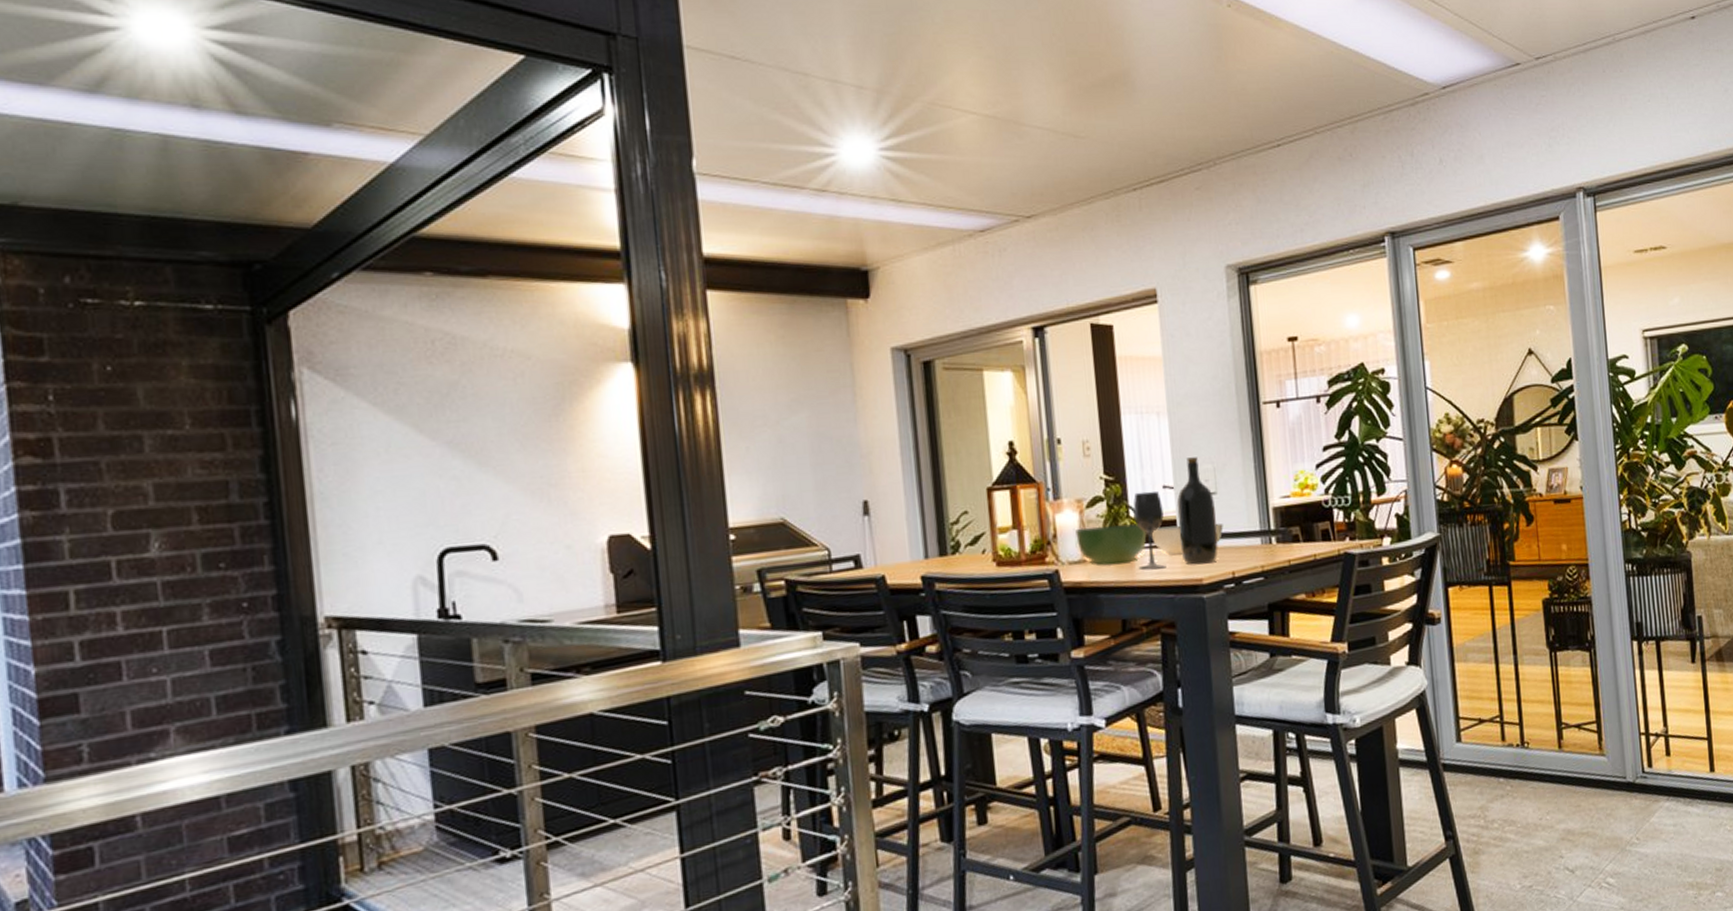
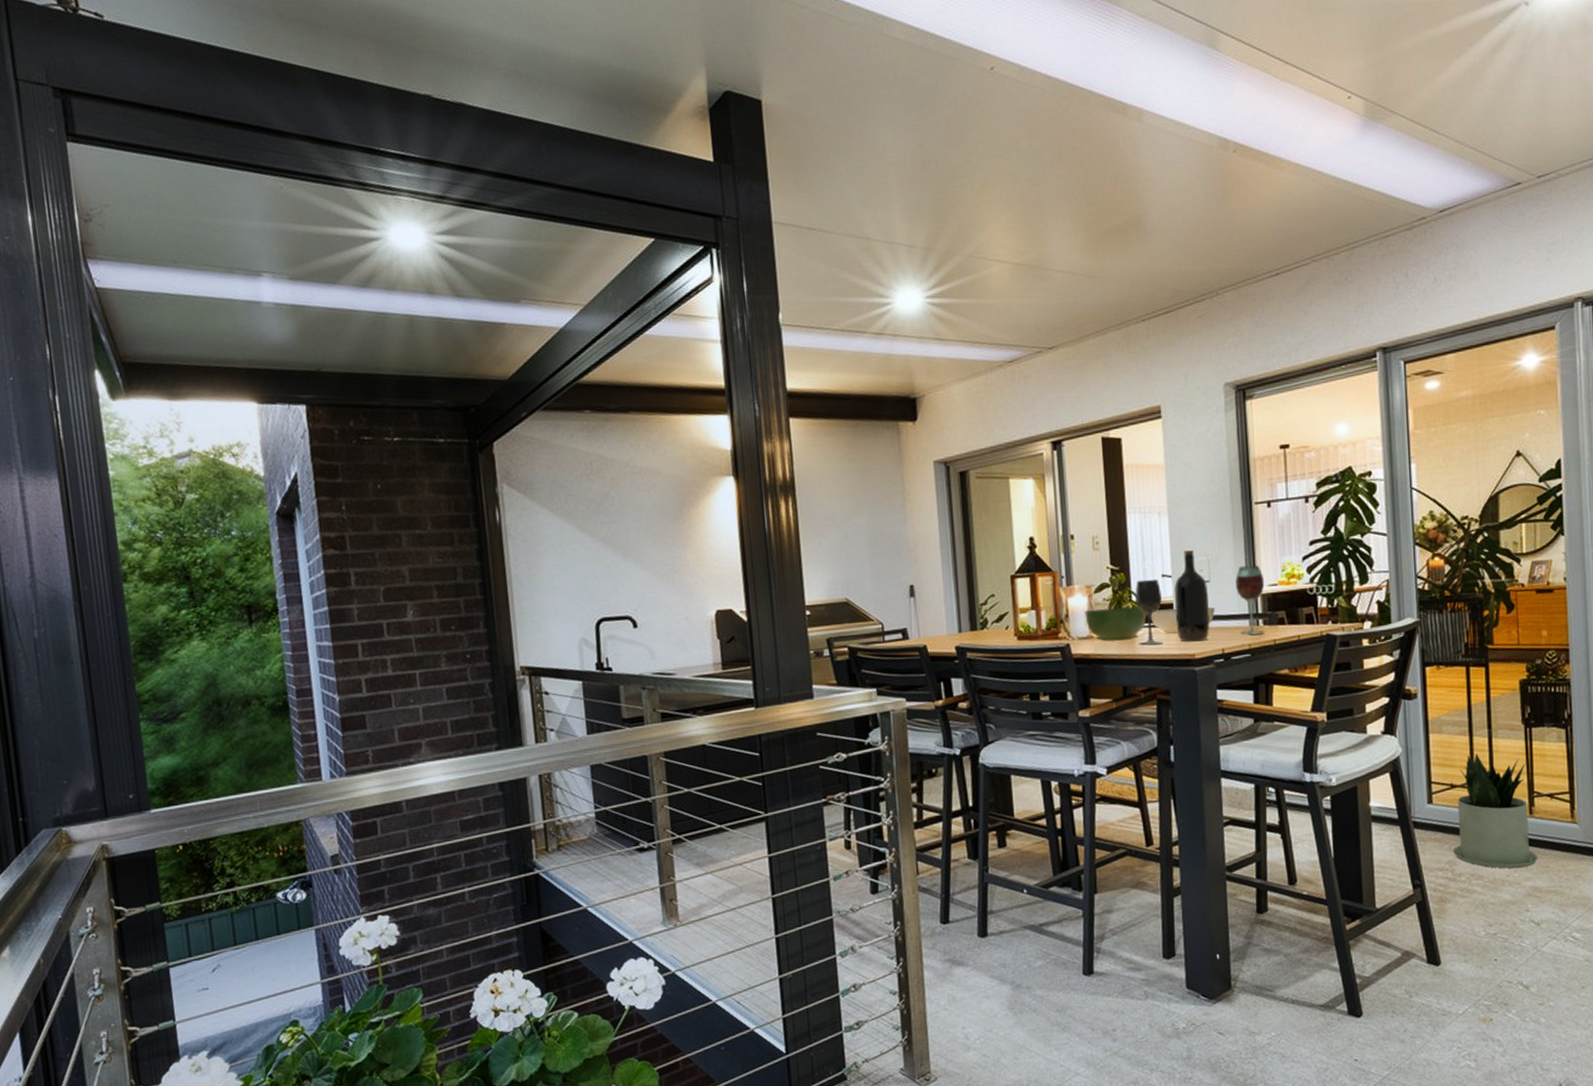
wineglass: none [1245,474,1278,555] -> present [1235,565,1265,635]
planter: none [1483,683,1570,812] -> present [1452,754,1539,869]

